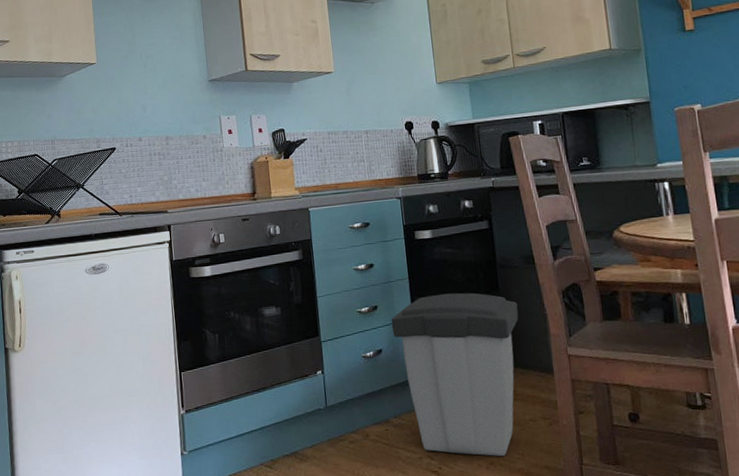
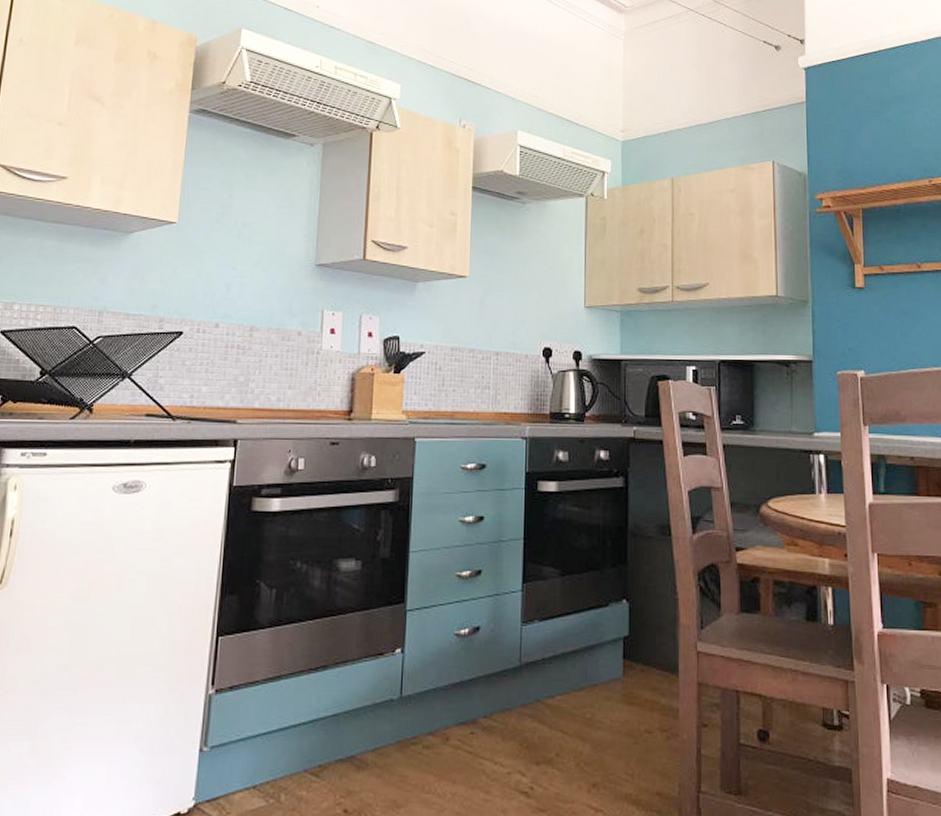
trash can: present [391,292,519,456] -> none [495,562,646,776]

